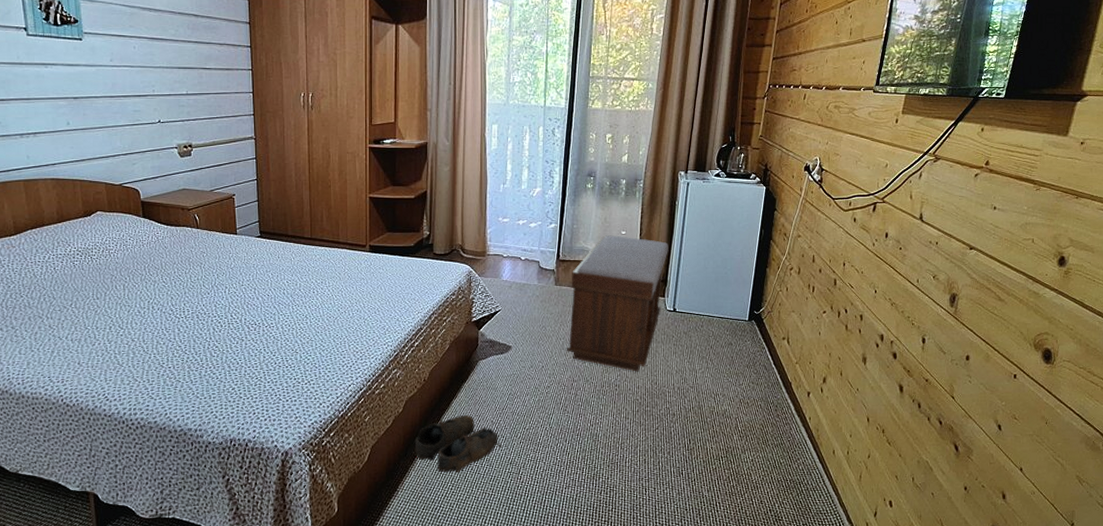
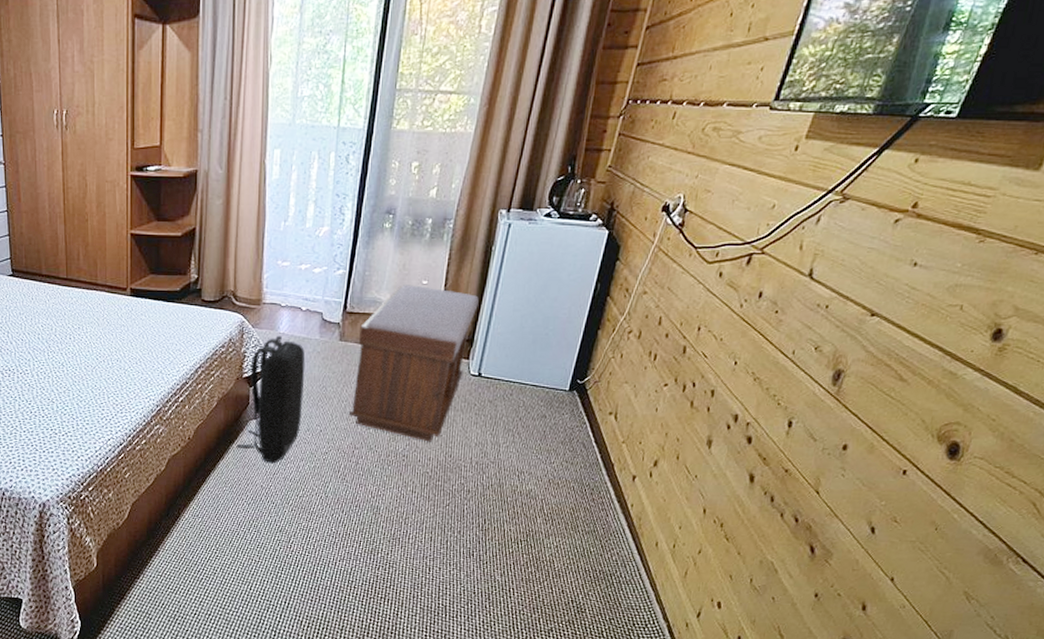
shoe: present [415,415,502,473] -> none [178,478,271,537]
backpack: none [469,282,527,399] -> present [237,335,306,463]

